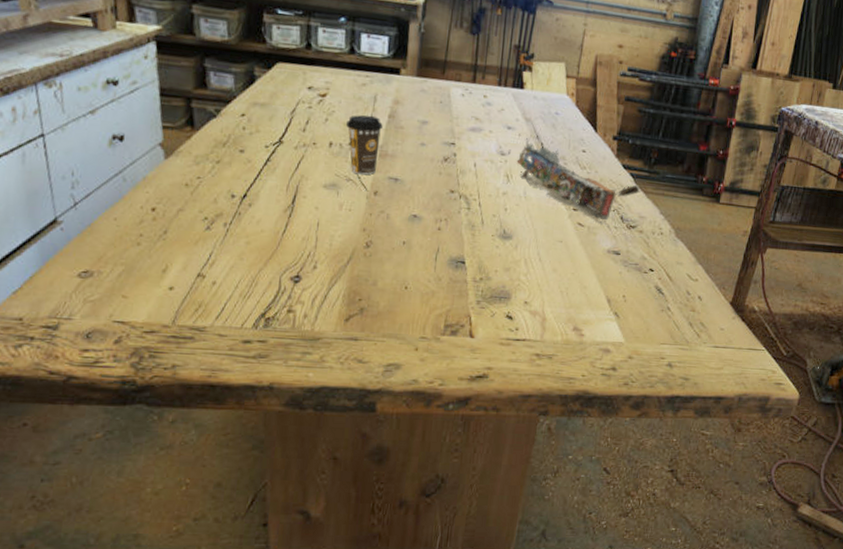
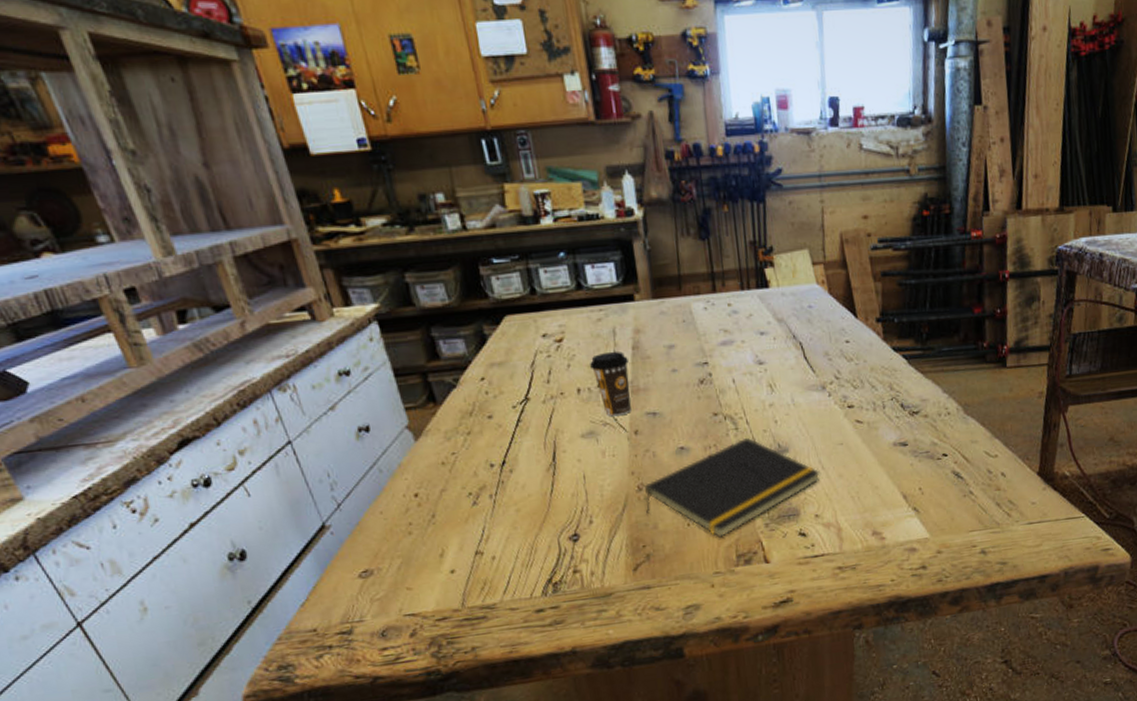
notepad: none [369,218,537,306] -> present [643,437,820,538]
architectural model: present [508,137,641,227] -> none [766,339,917,419]

